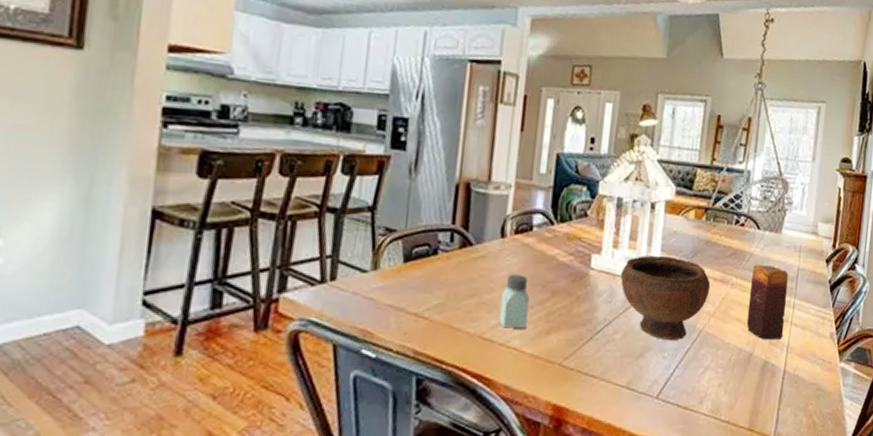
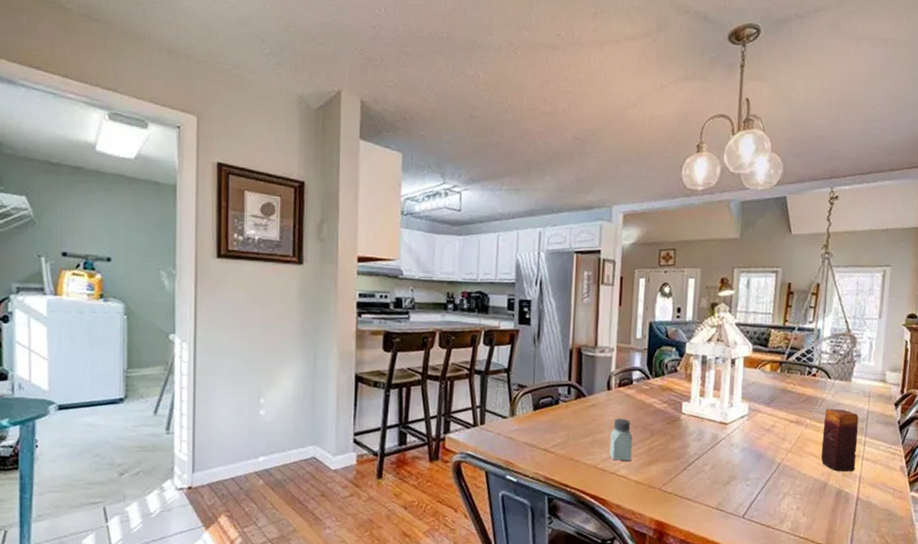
bowl: present [620,255,711,341] -> none [707,402,787,472]

